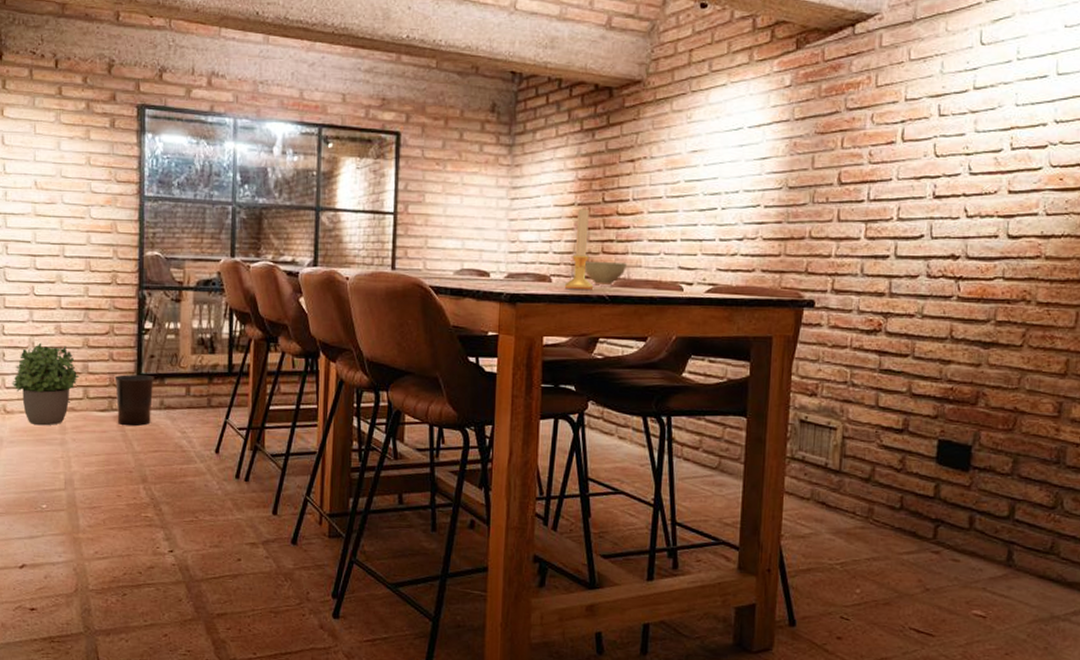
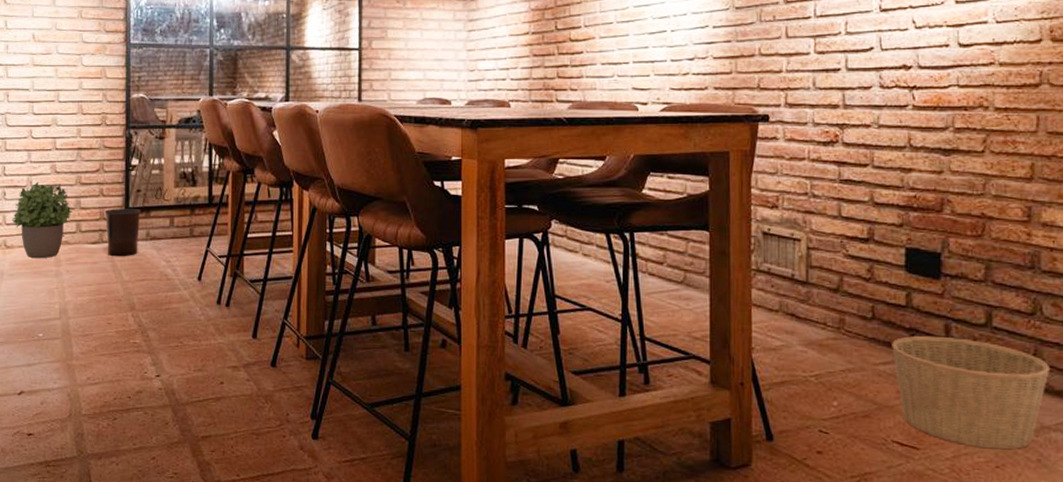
candle holder: present [564,207,594,291] -> none [522,35,551,114]
bowl: present [585,260,628,286] -> none [542,85,583,109]
basket: none [917,526,1064,638] -> present [892,335,1049,450]

